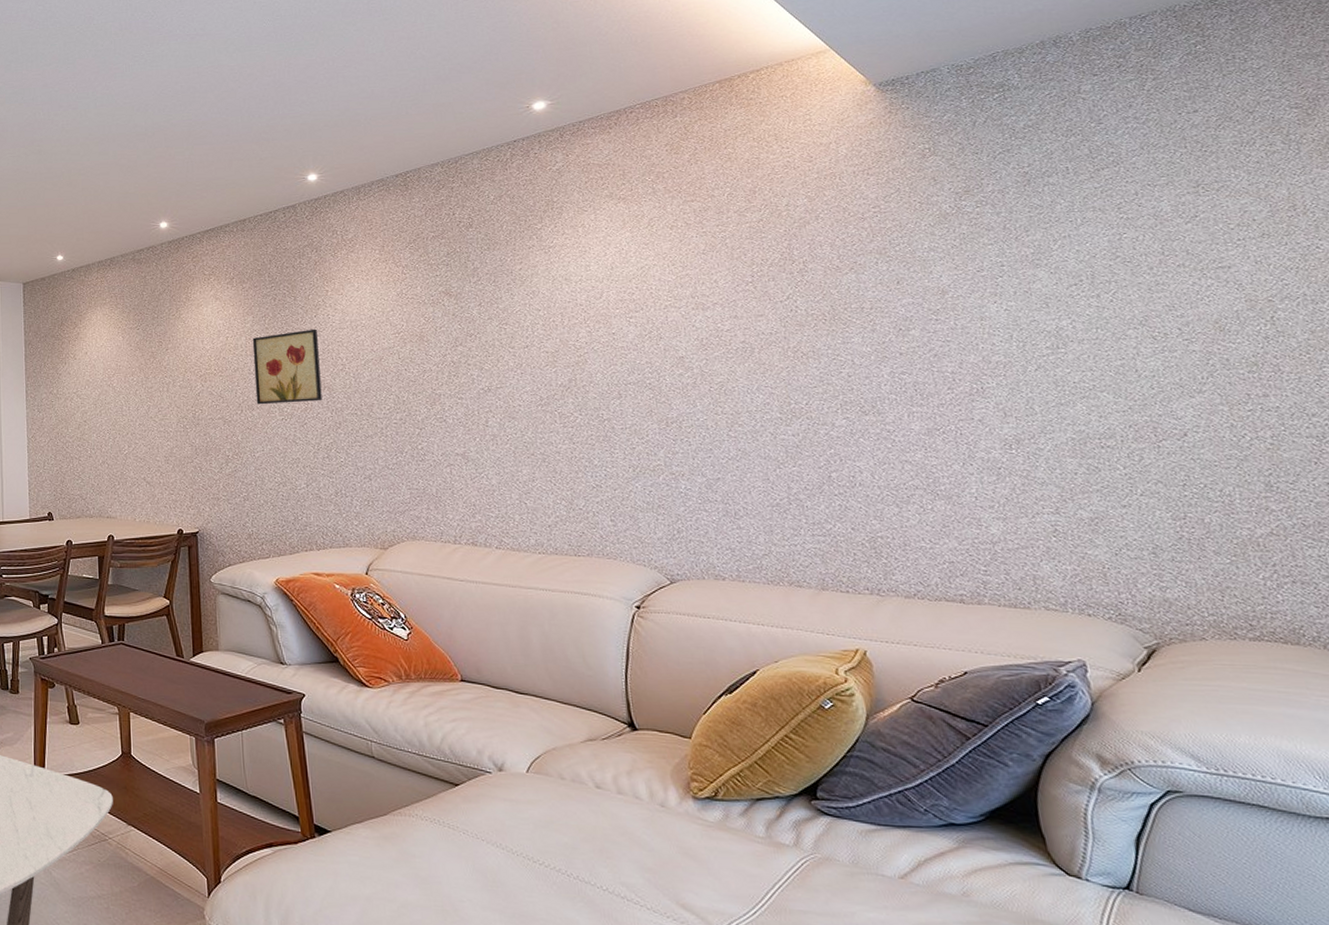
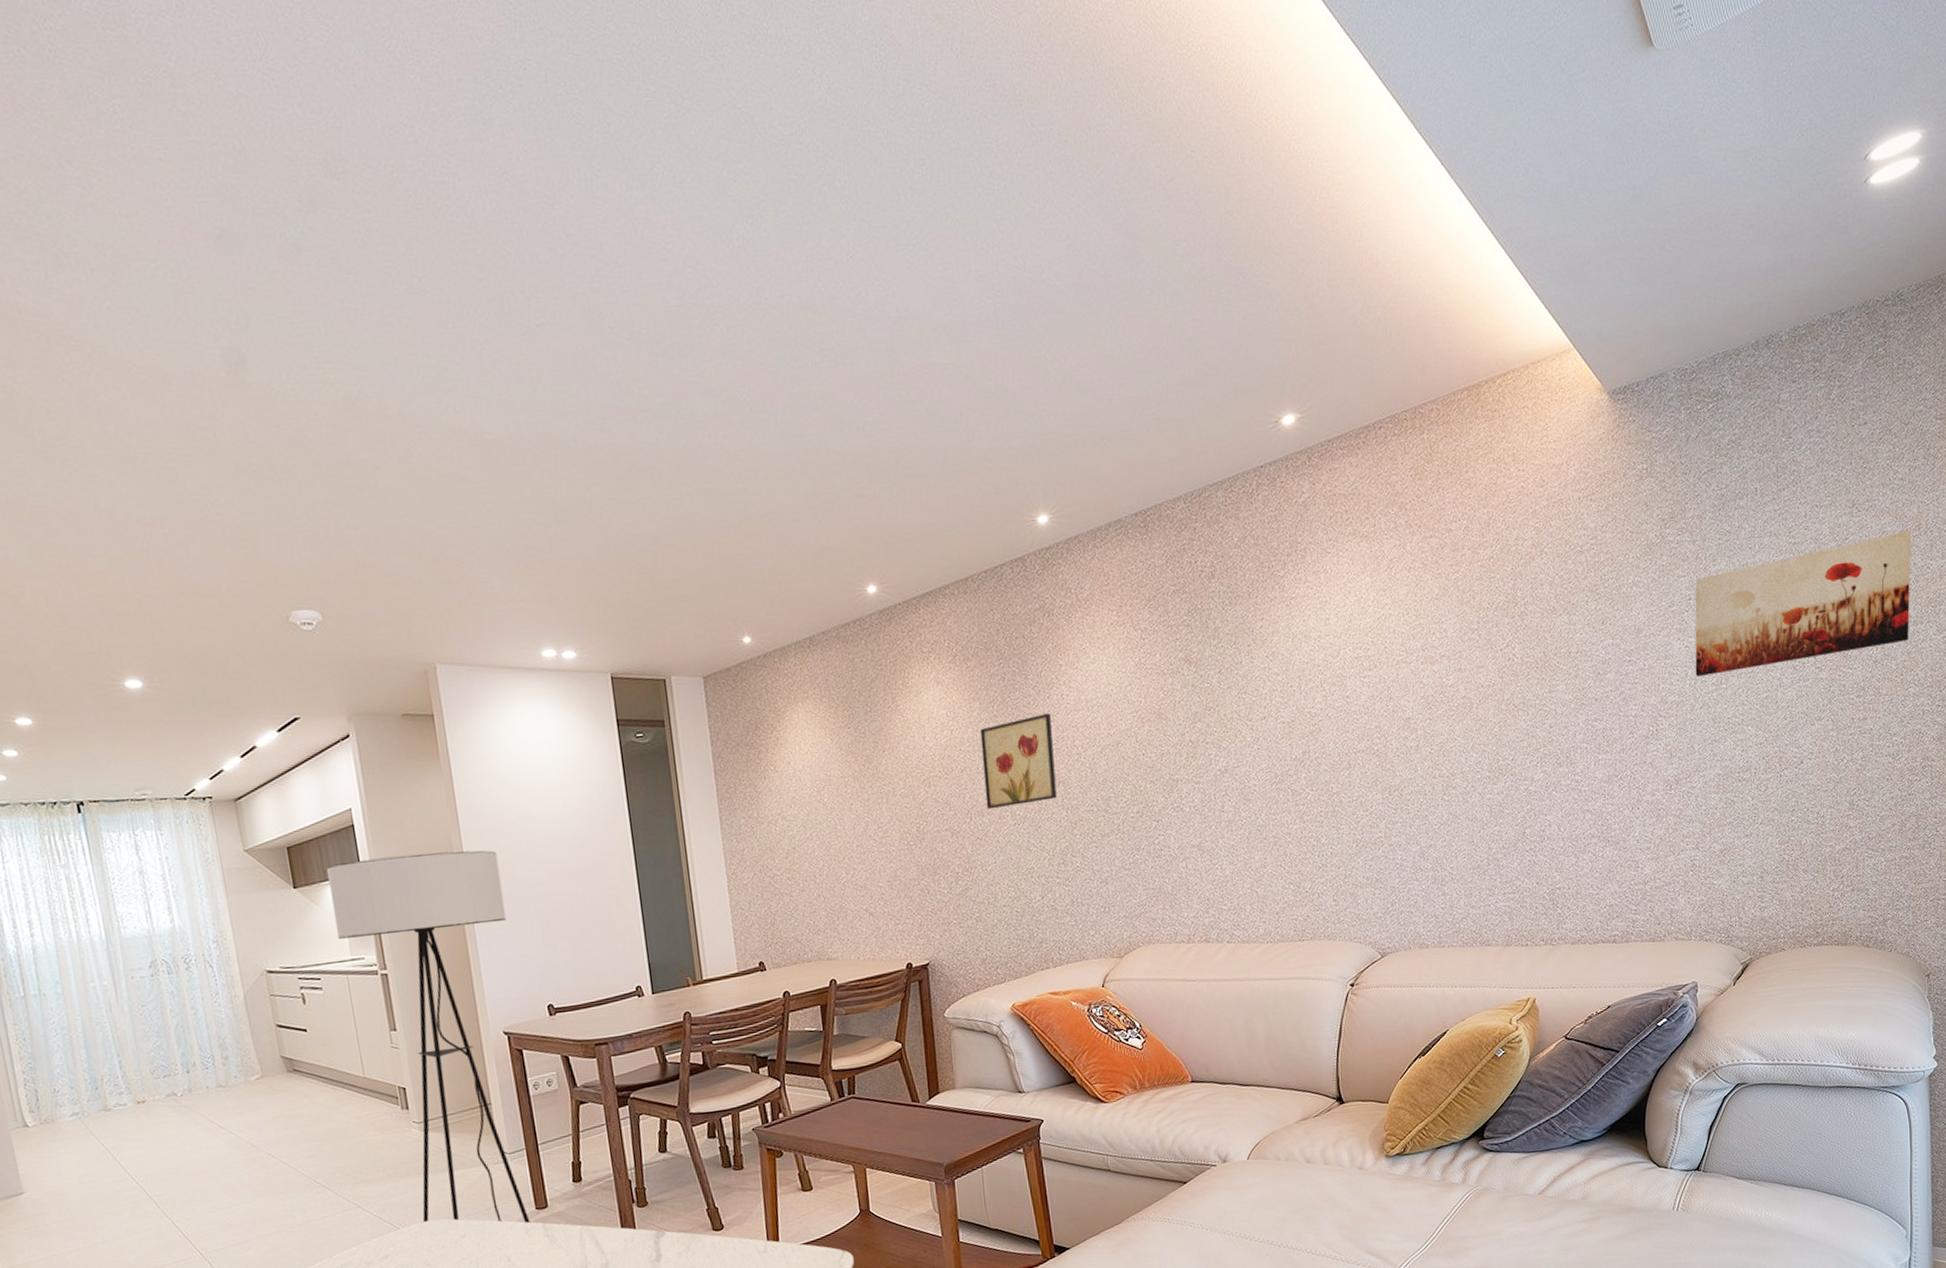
wall art: none [1006,210,1309,340] -> present [1695,530,1911,678]

